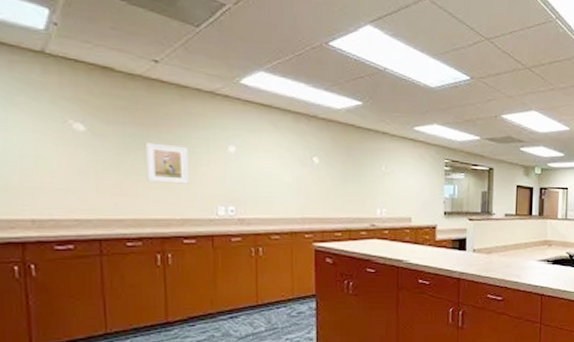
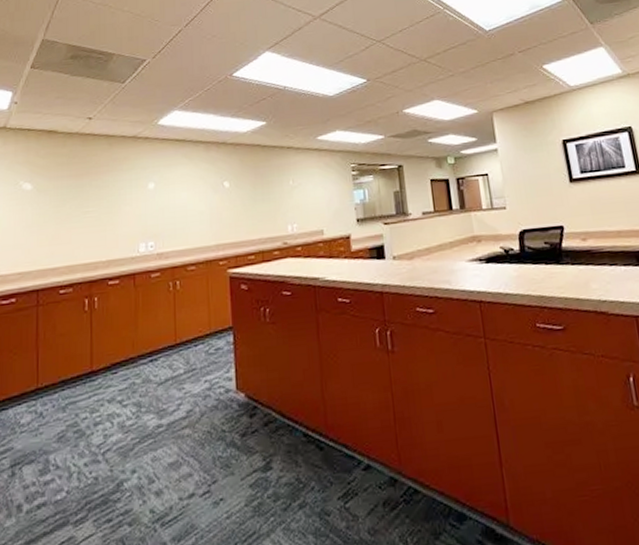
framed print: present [144,142,189,184] -> none [78,190,114,229]

